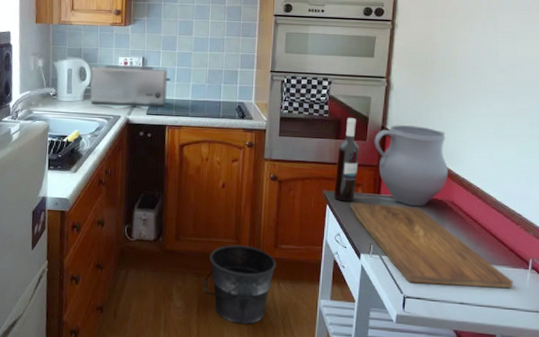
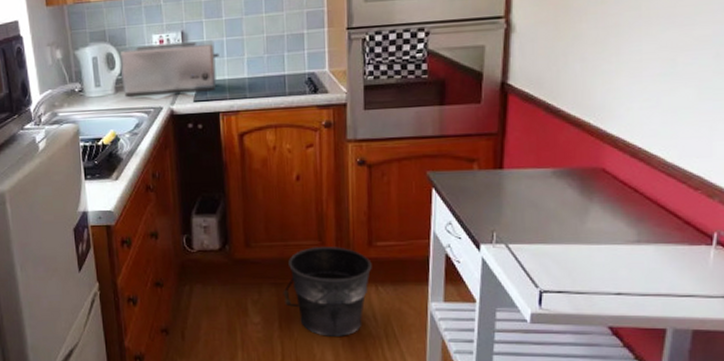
wine bottle: present [333,118,359,202] -> none [440,76,472,183]
cutting board: present [349,202,513,288] -> none [462,180,690,274]
ceramic jug: present [374,125,449,206] -> none [492,76,597,179]

